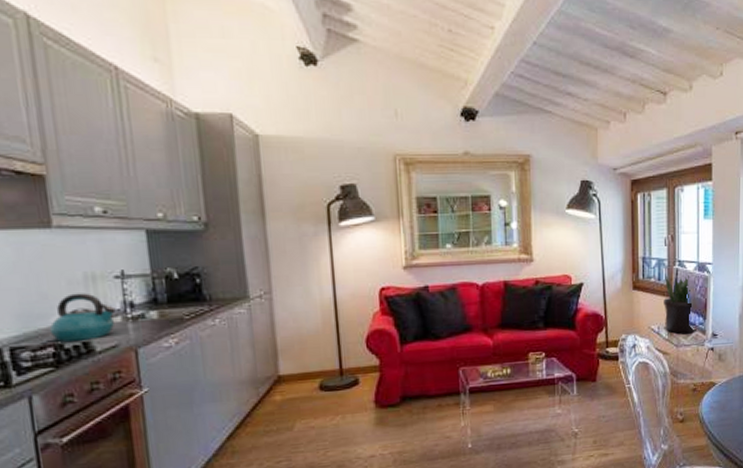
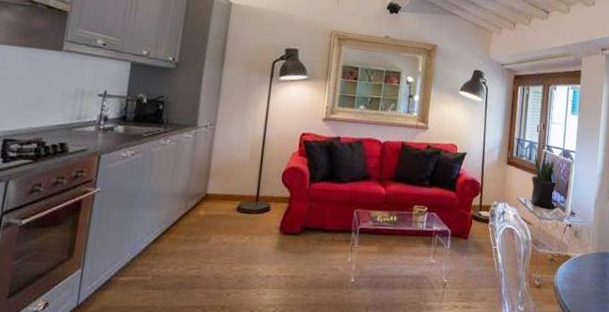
kettle: present [49,293,116,343] -> none [37,103,93,142]

